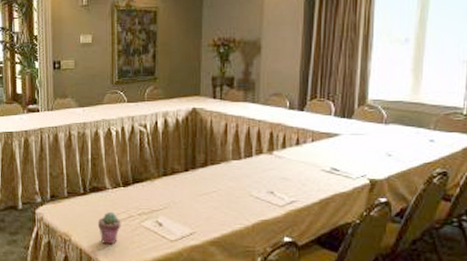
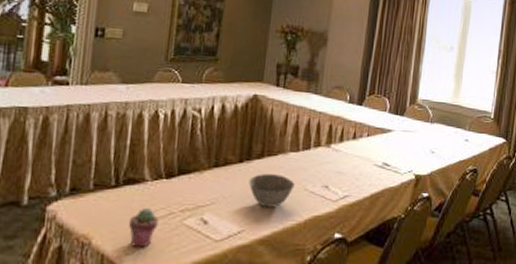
bowl: none [196,181,240,212] -> present [249,174,295,207]

